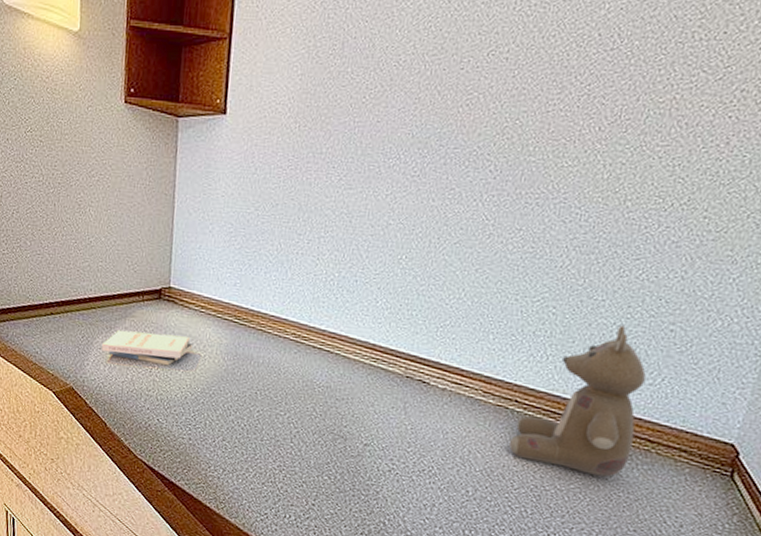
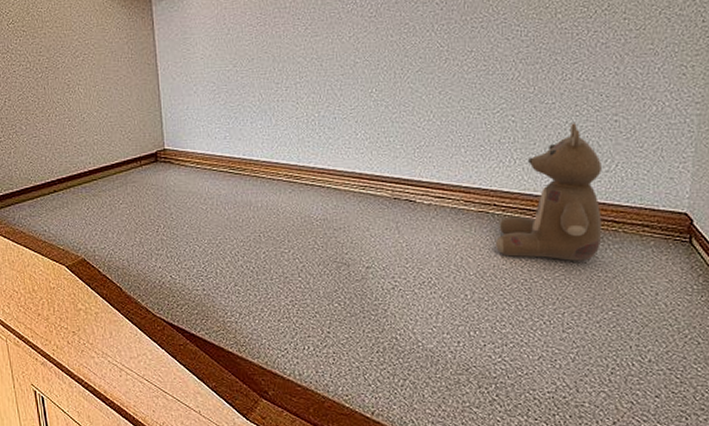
books: present [102,330,193,366] -> none [108,193,194,224]

